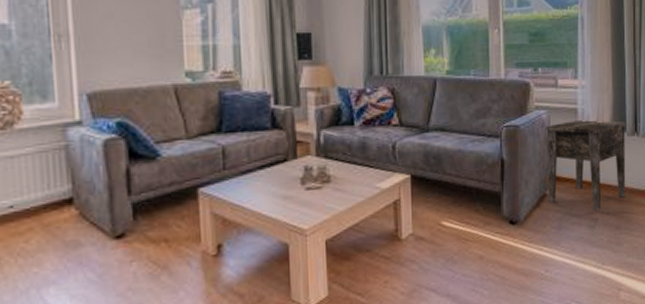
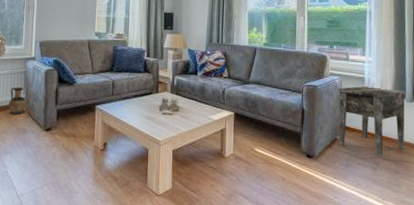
ceramic jug: none [42,172,77,218] -> present [9,86,27,114]

